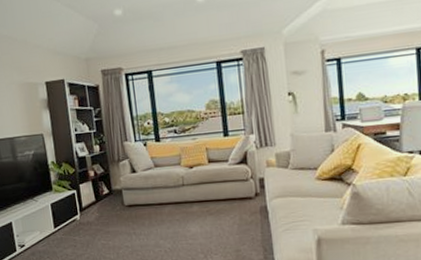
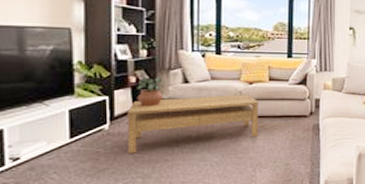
coffee table: none [91,179,205,241] -> present [128,94,258,153]
potted plant: none [96,169,117,198] -> present [137,76,165,107]

